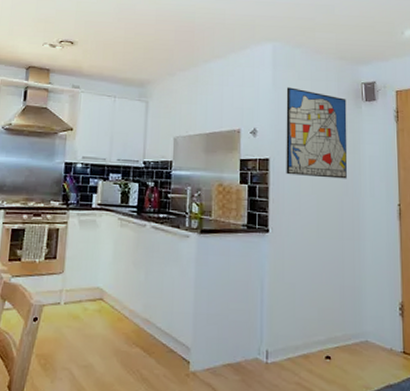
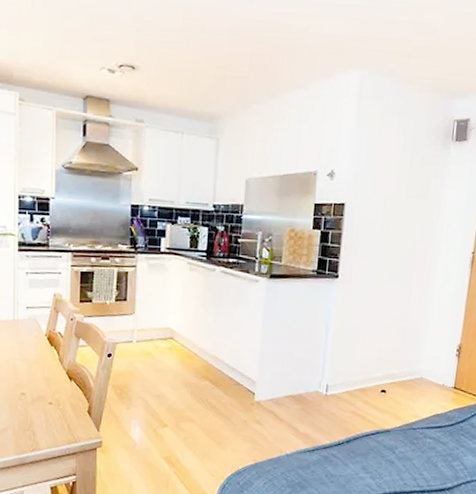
wall art: present [286,87,348,179] -> none [361,124,435,226]

